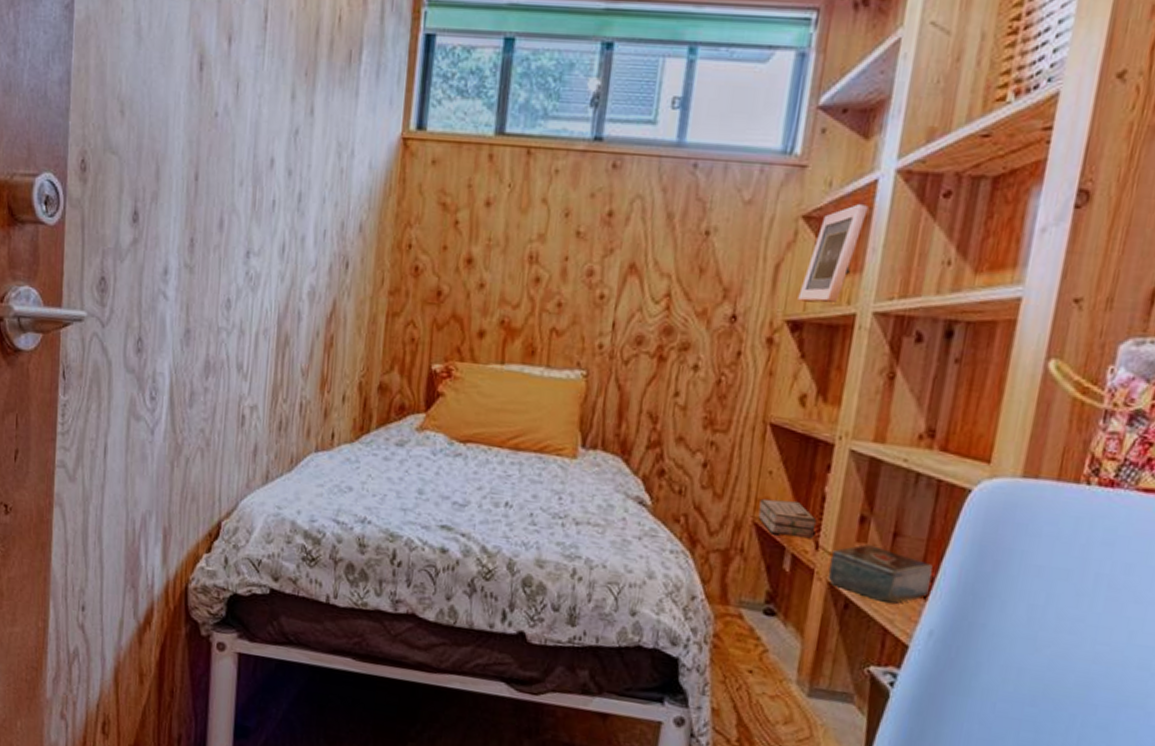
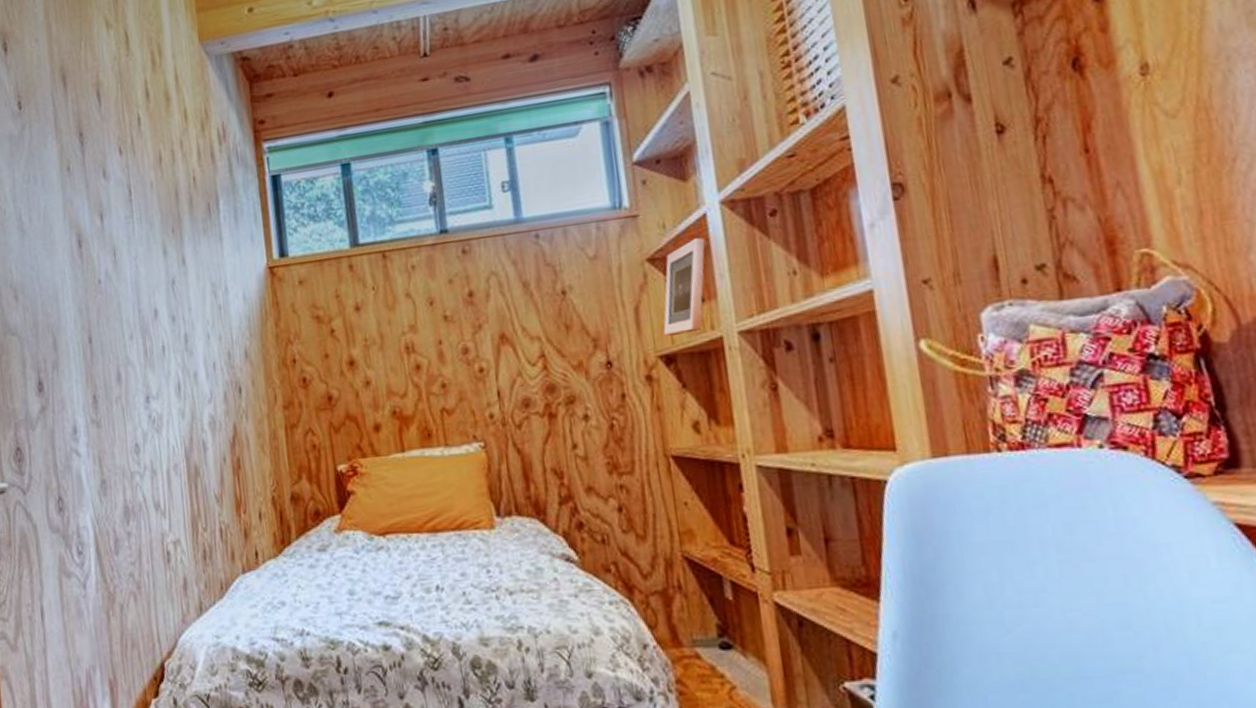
decorative box: present [758,498,817,539] -> none [683,527,748,565]
decorative box: present [827,544,933,604] -> none [769,556,879,613]

